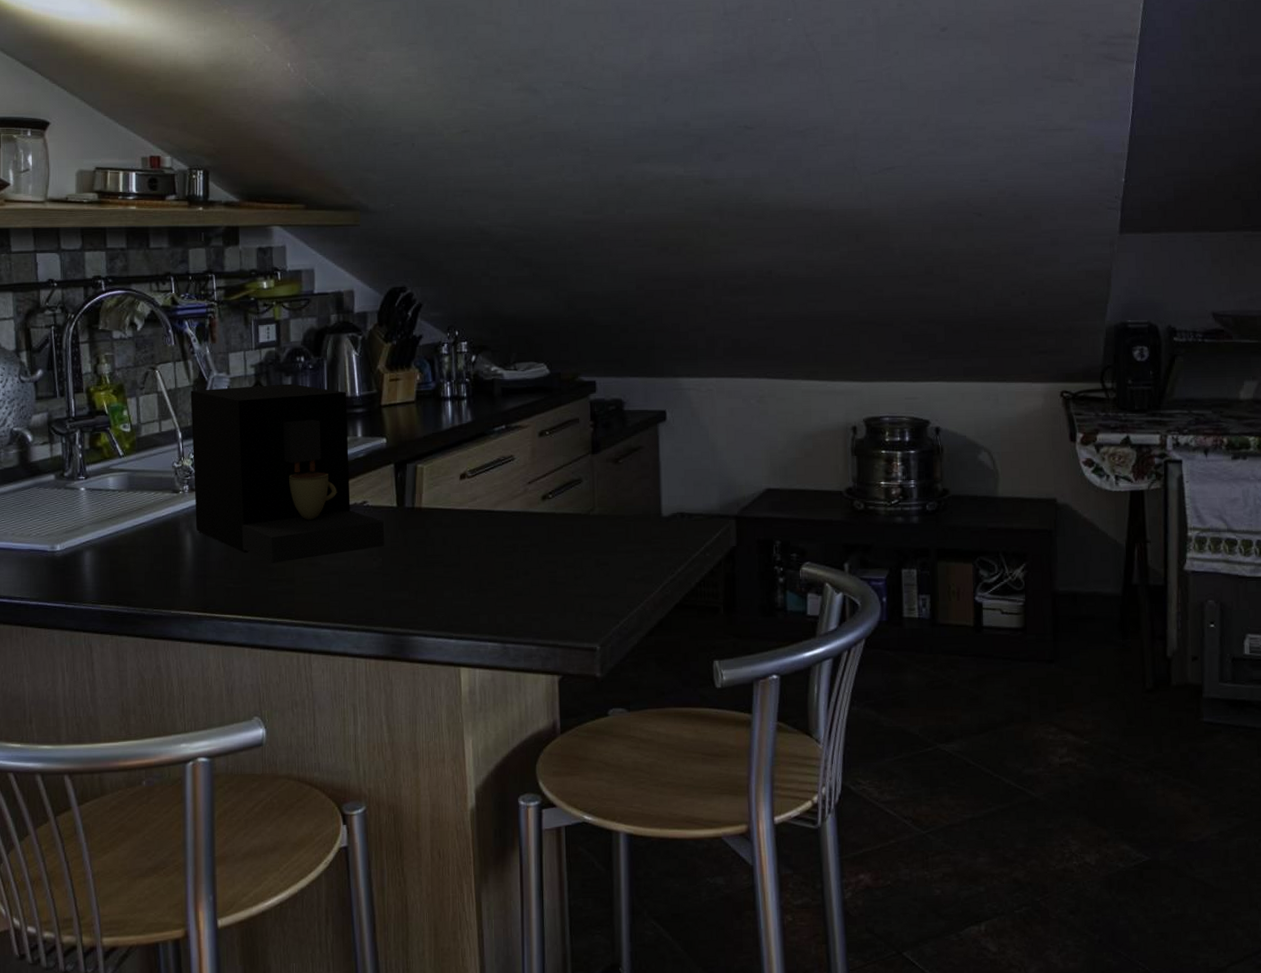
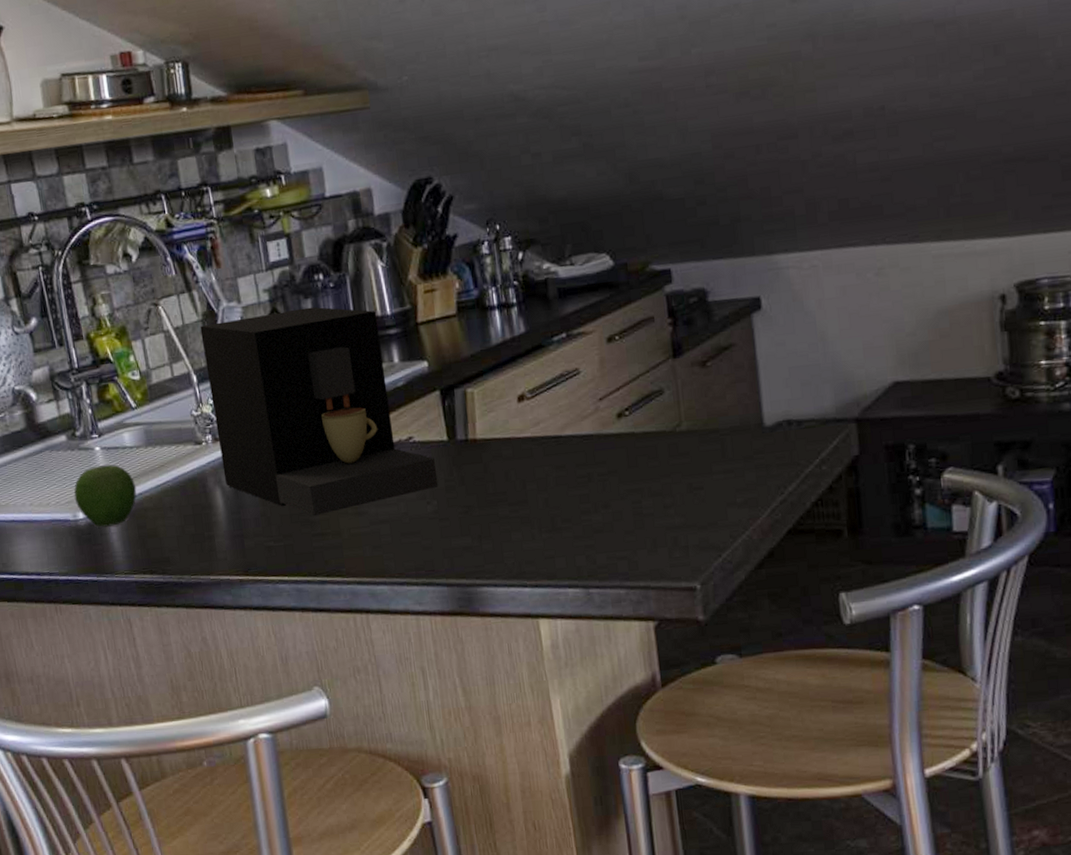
fruit: none [54,503,114,560] -> present [74,464,137,527]

